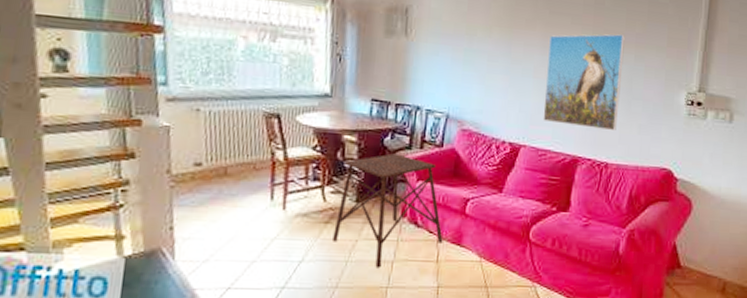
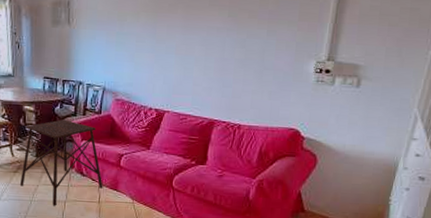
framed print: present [543,33,625,131] -> none [183,12,258,98]

